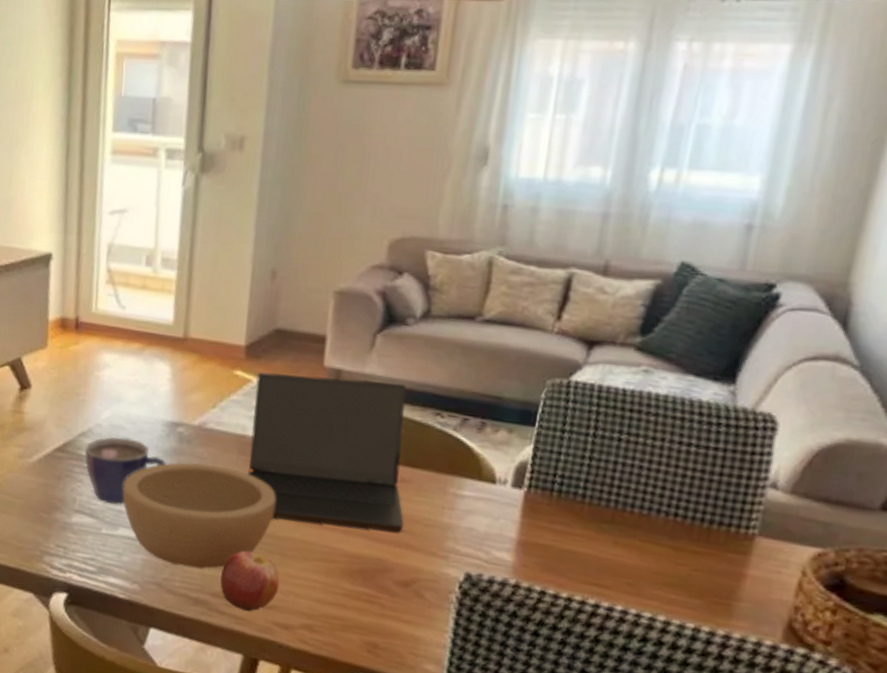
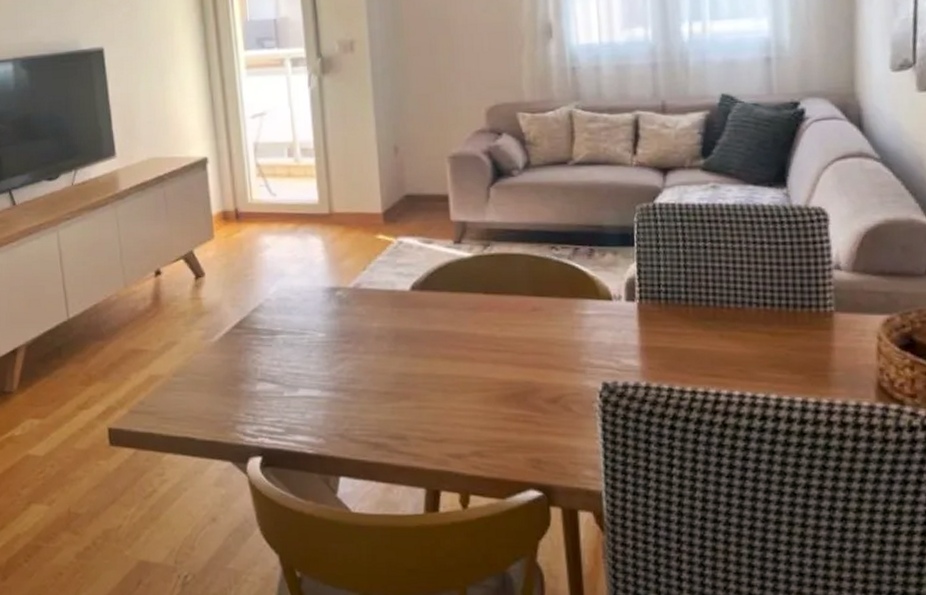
cup: present [84,437,167,504] -> none [258,306,332,368]
bowl: present [122,462,277,569] -> none [297,320,432,415]
apple: present [220,550,280,611] -> none [394,392,447,447]
laptop: present [247,372,407,532] -> none [396,226,543,360]

